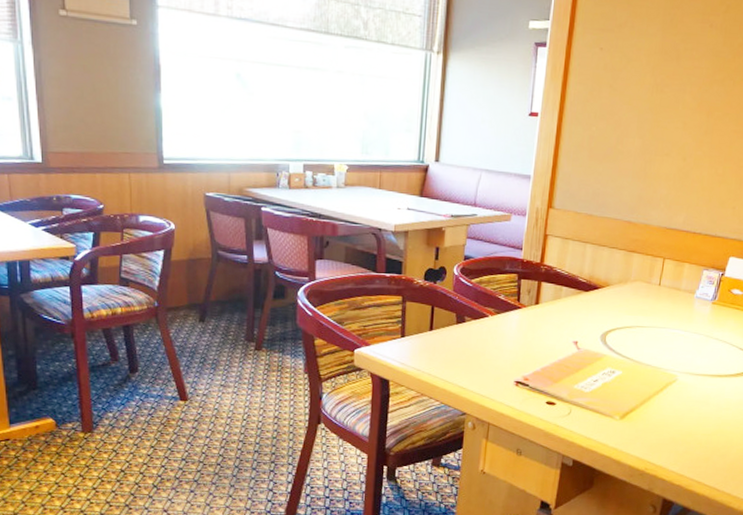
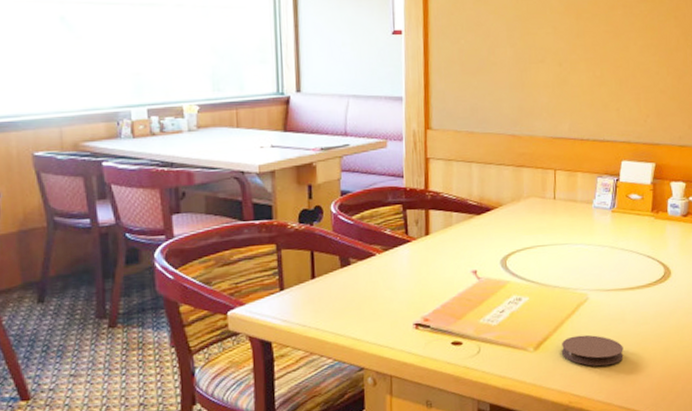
coaster: none [644,411,703,442] -> present [561,335,624,366]

